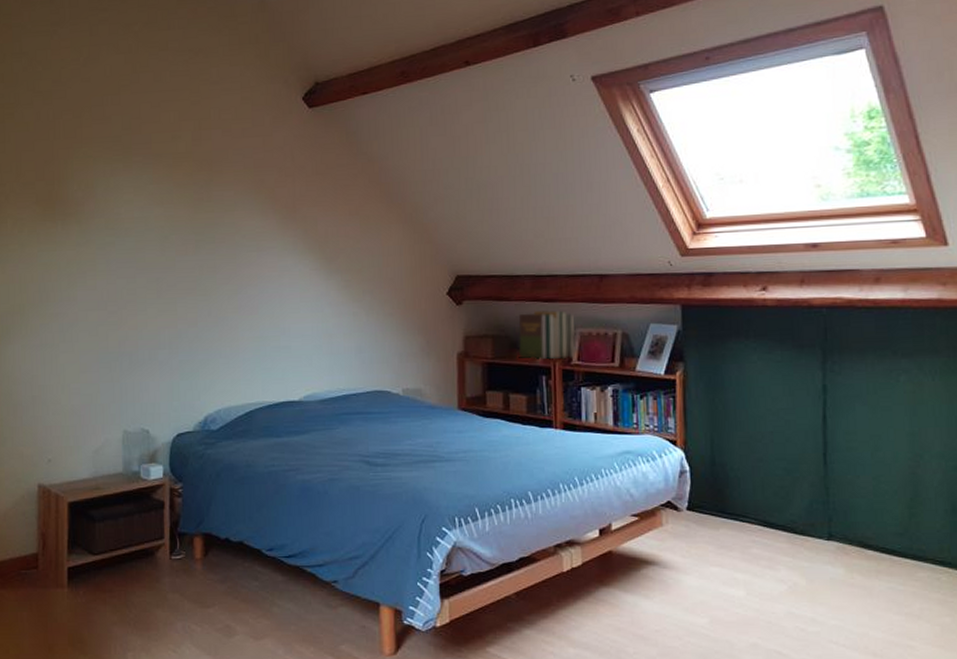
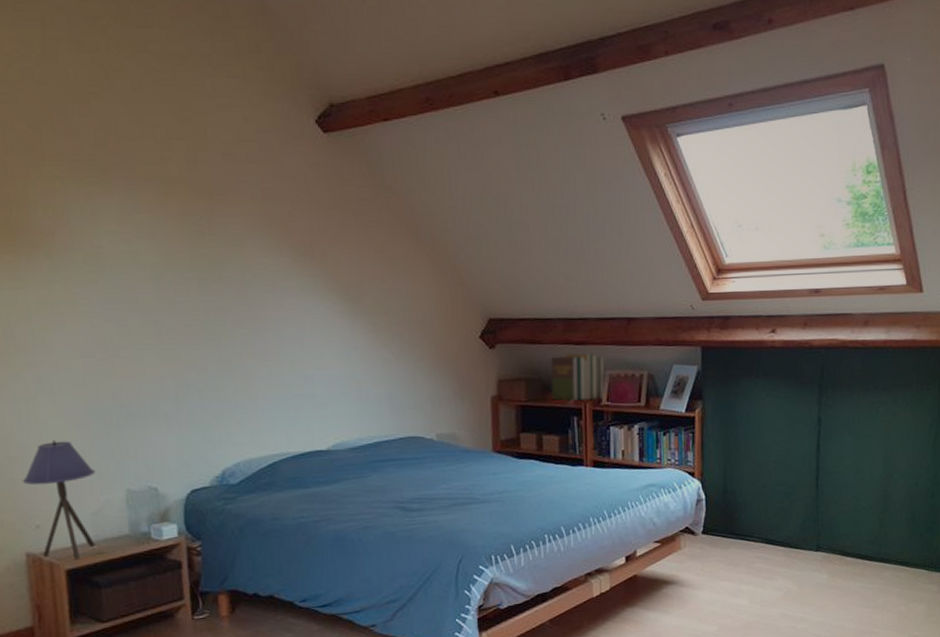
table lamp: none [41,383,99,492] -> present [22,440,96,559]

